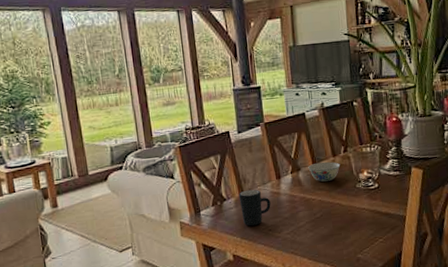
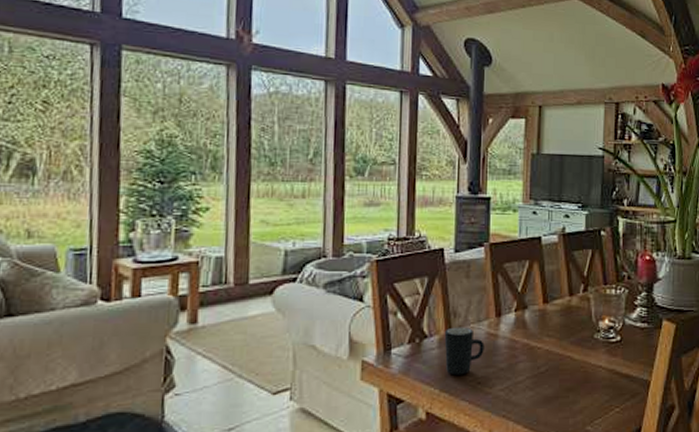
bowl: present [308,162,340,182] -> none [537,301,576,326]

